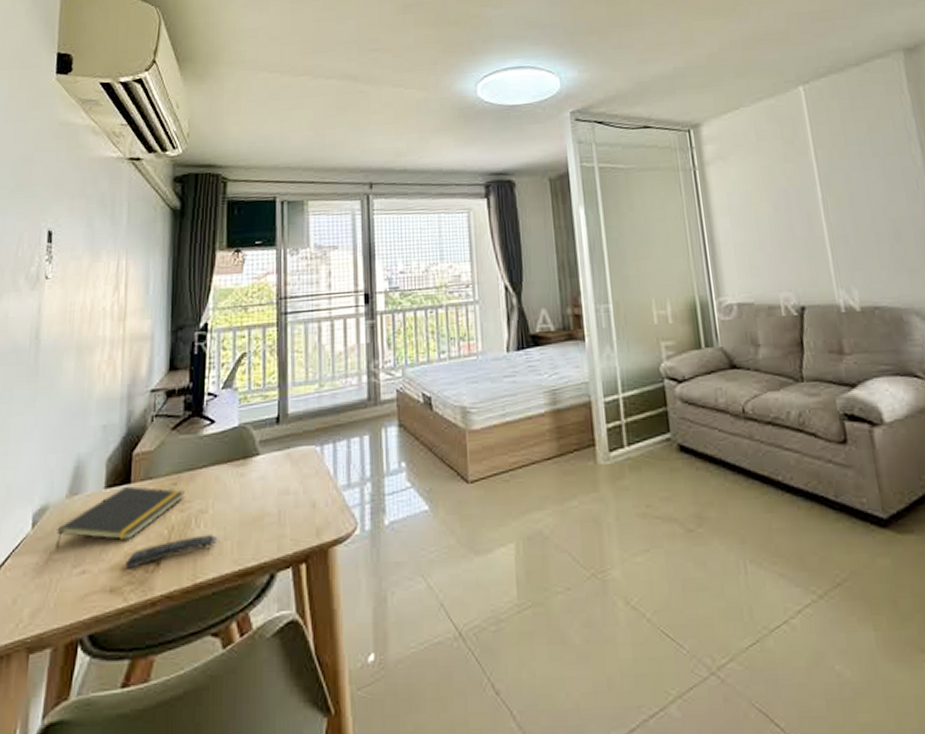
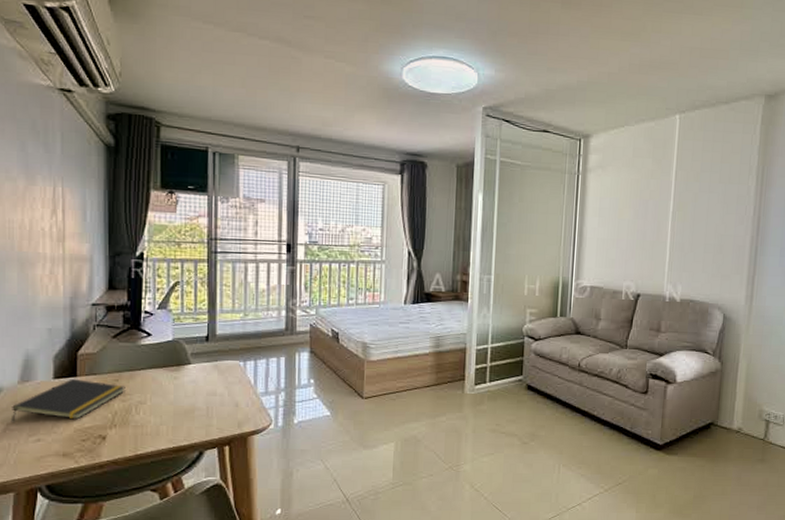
remote control: present [125,535,218,569] -> none [75,420,155,441]

